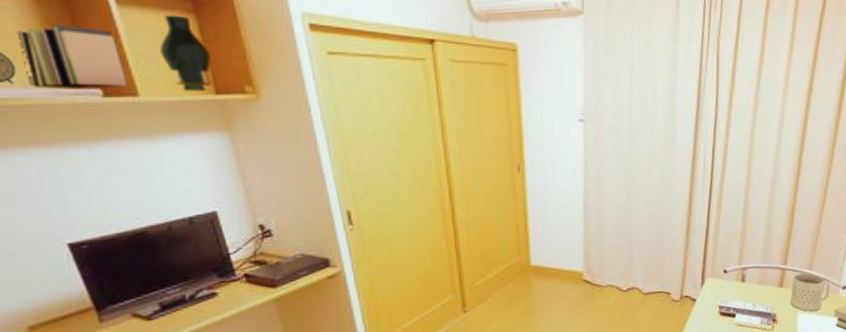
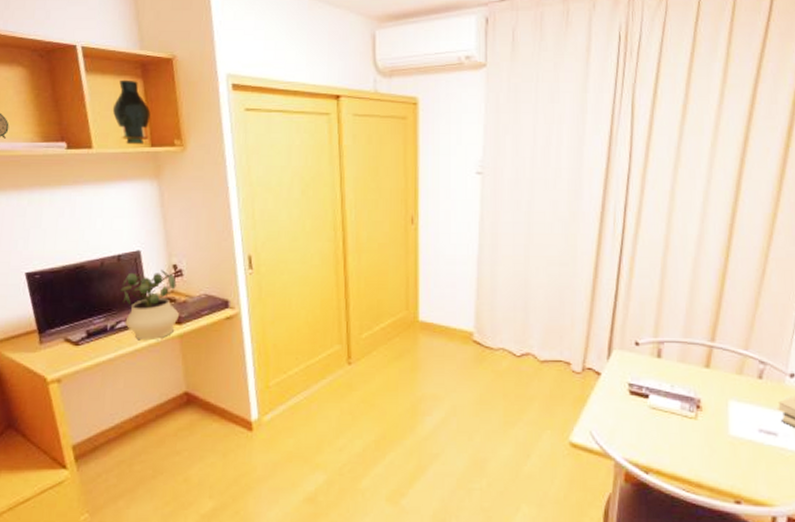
books: present [17,25,128,89] -> none [13,91,86,143]
potted plant: none [195,231,274,308] -> present [119,270,180,341]
mug: present [790,273,831,311] -> none [719,354,774,400]

